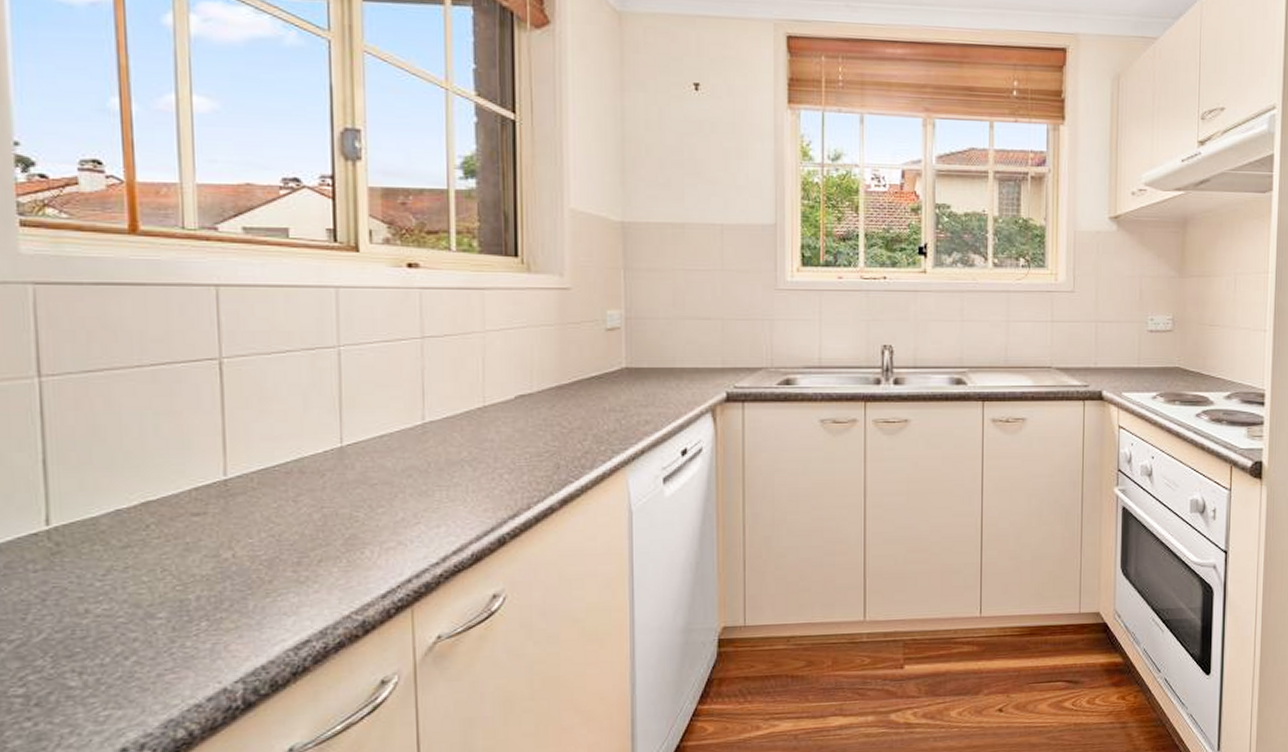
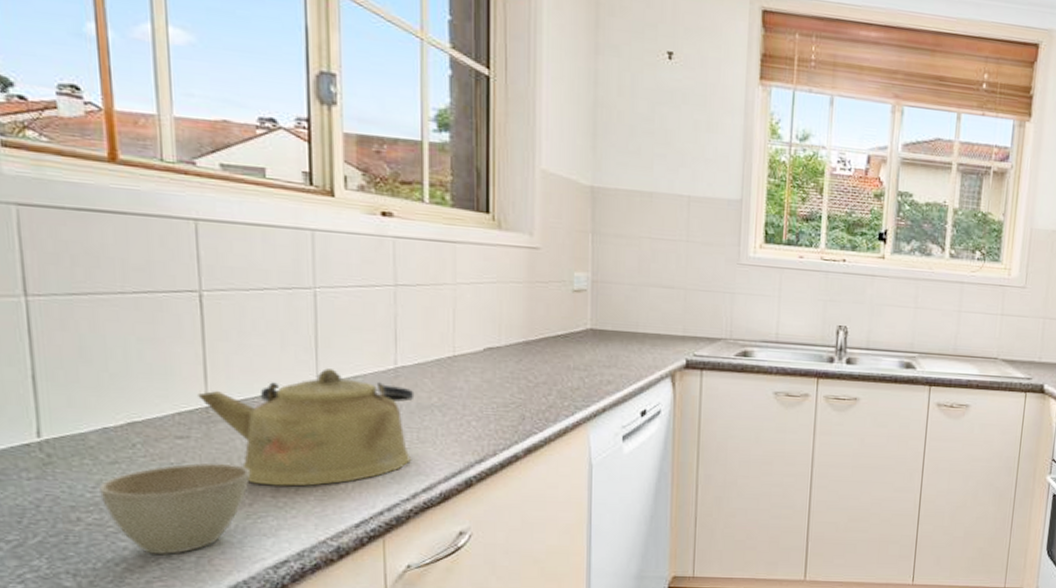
cup: none [110,538,270,645] -> present [99,463,250,556]
kettle: none [216,430,444,560] -> present [198,368,415,487]

